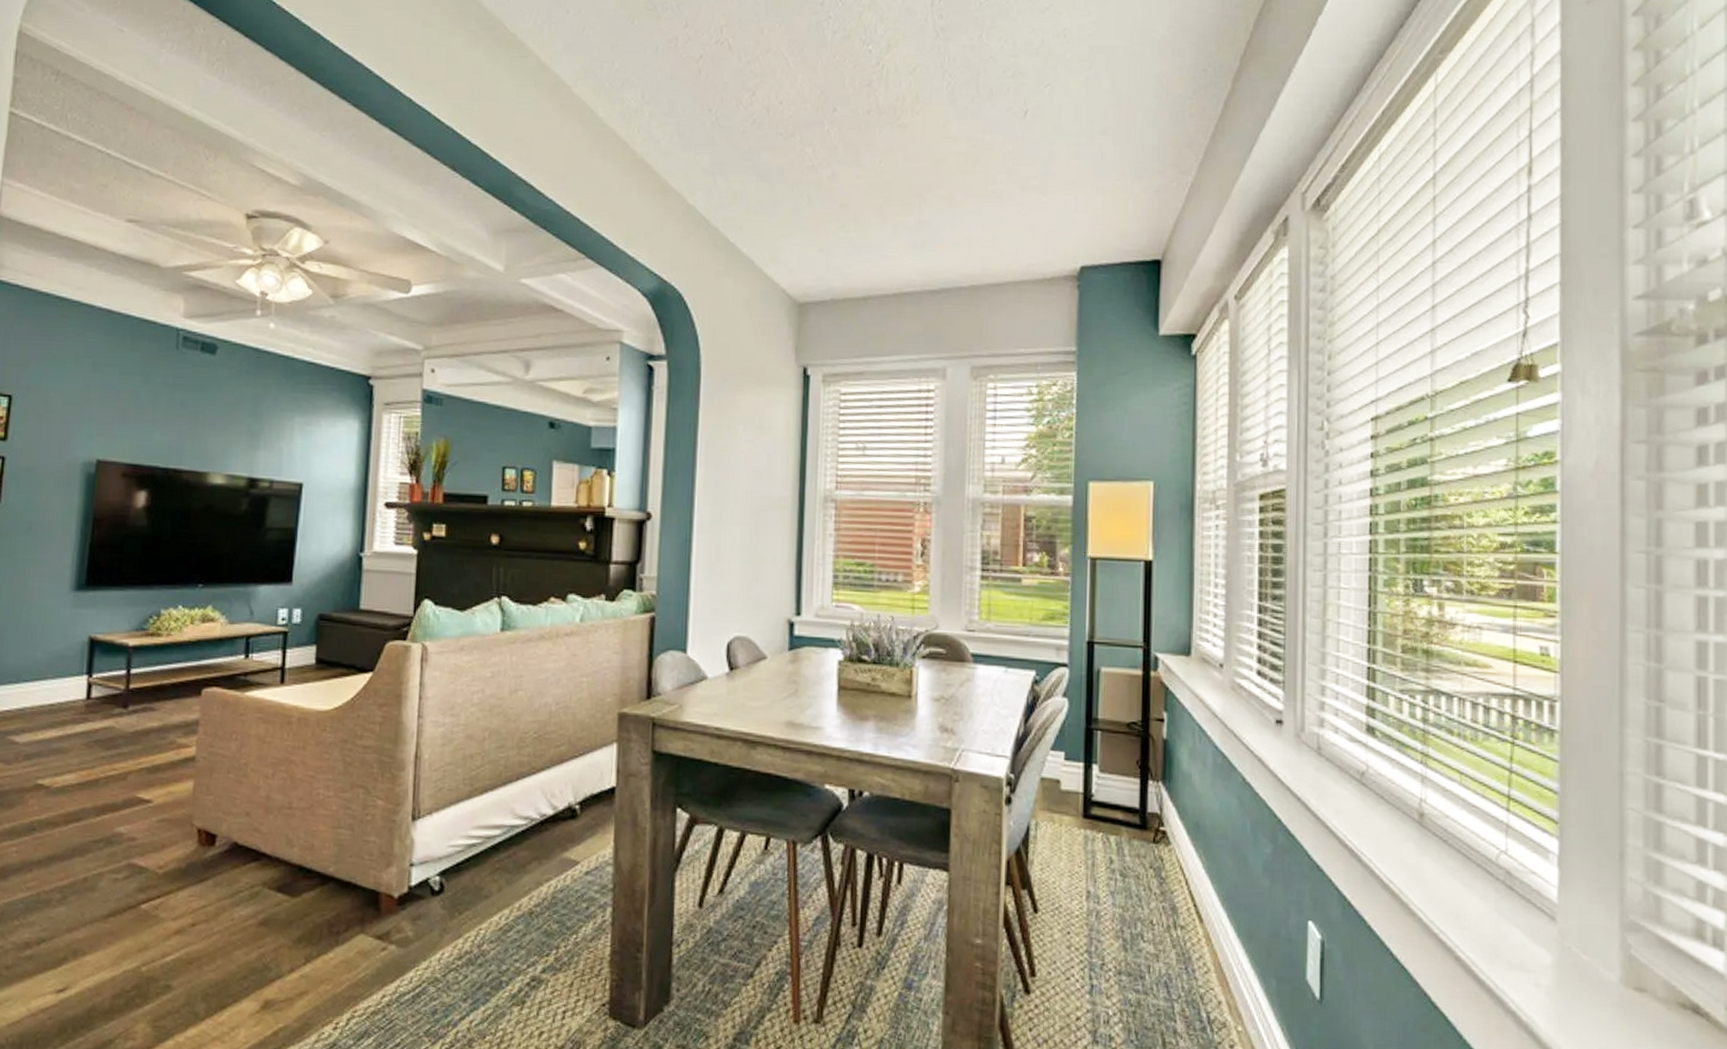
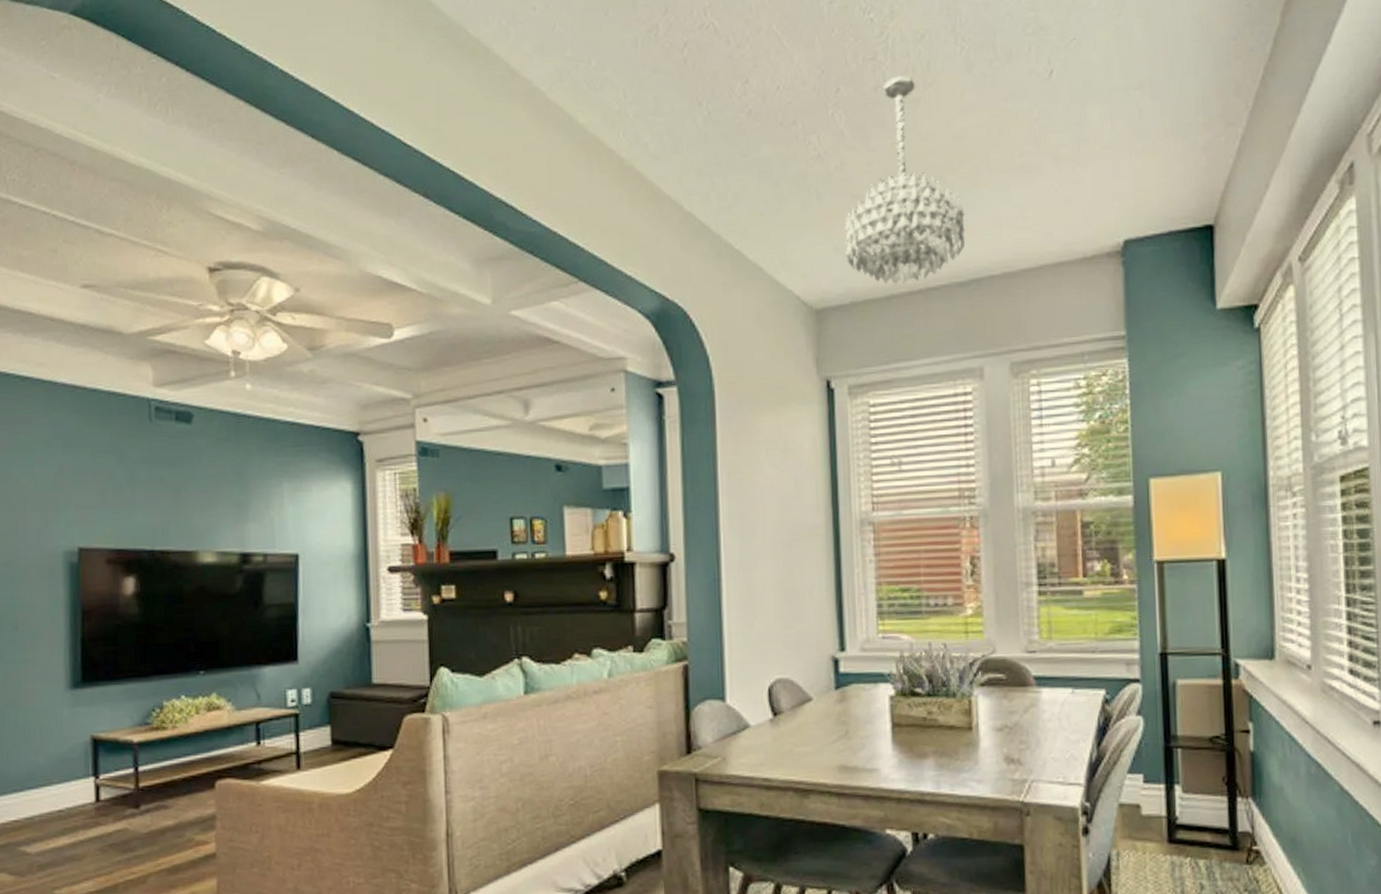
chandelier: none [830,102,940,287] -> present [845,75,965,285]

